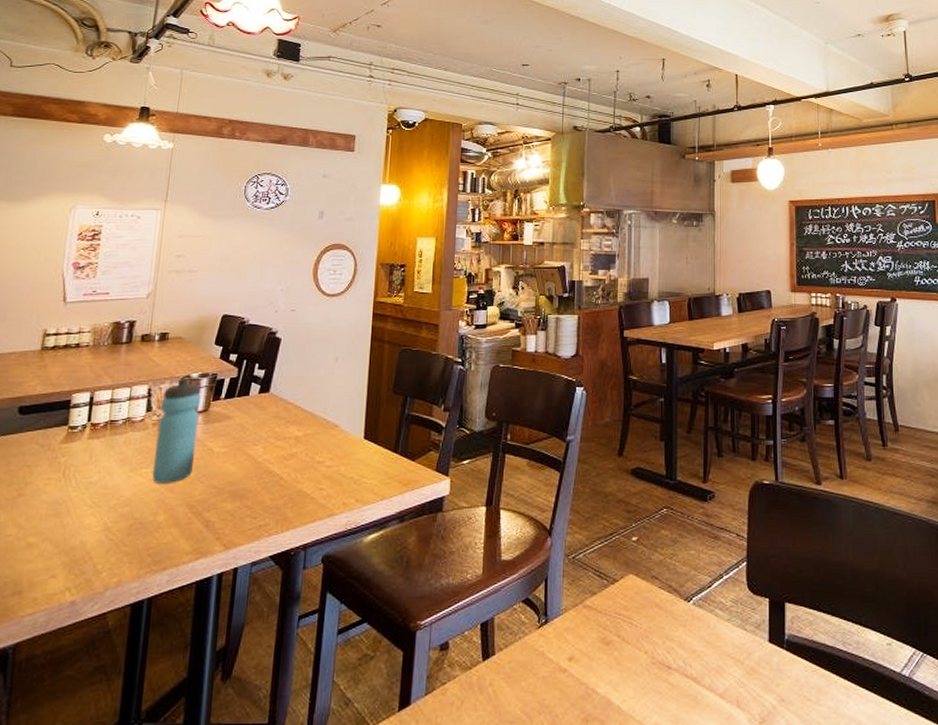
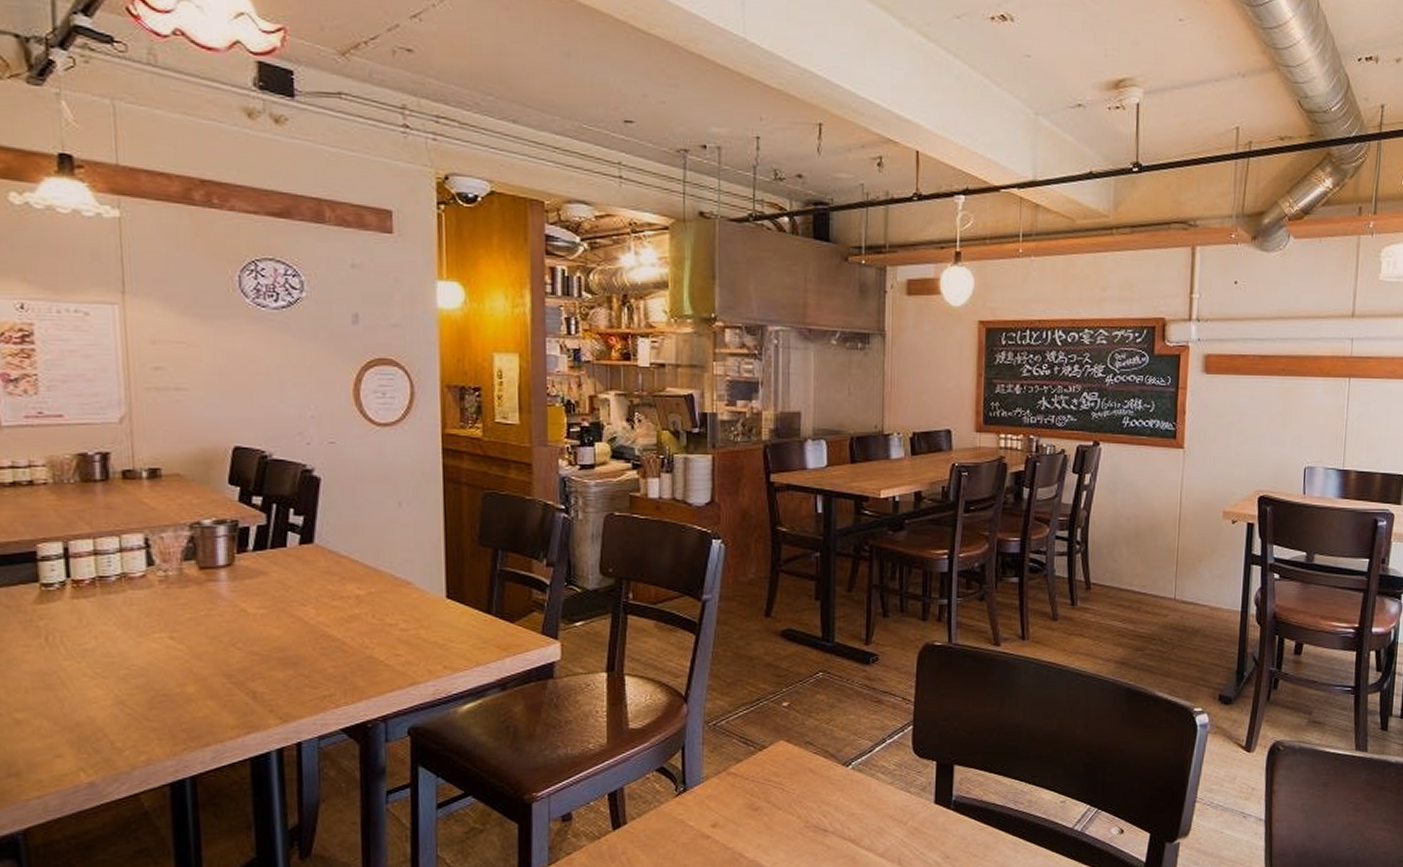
water bottle: present [153,378,201,483] -> none [166,525,224,650]

